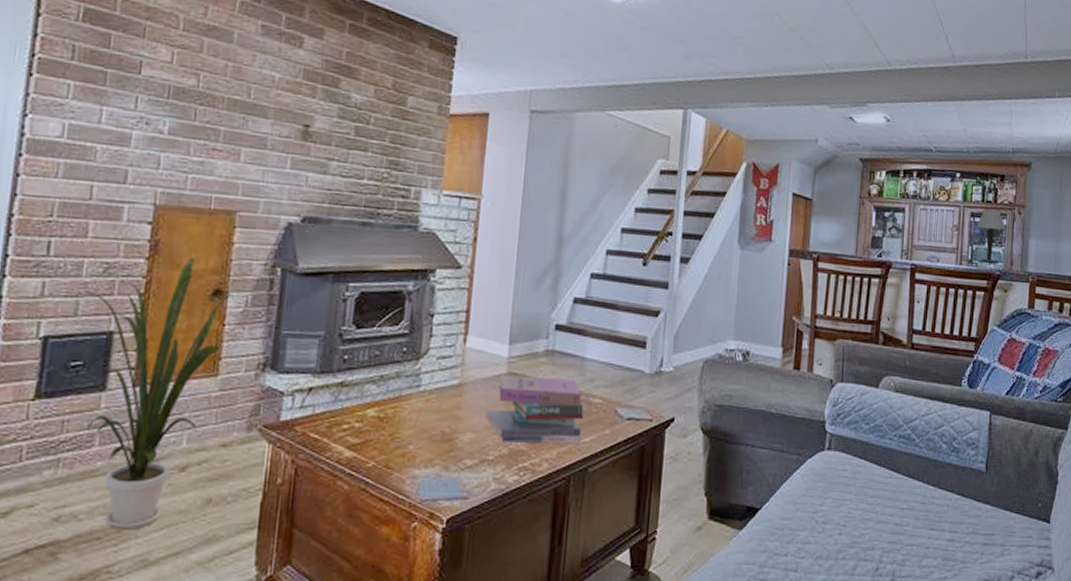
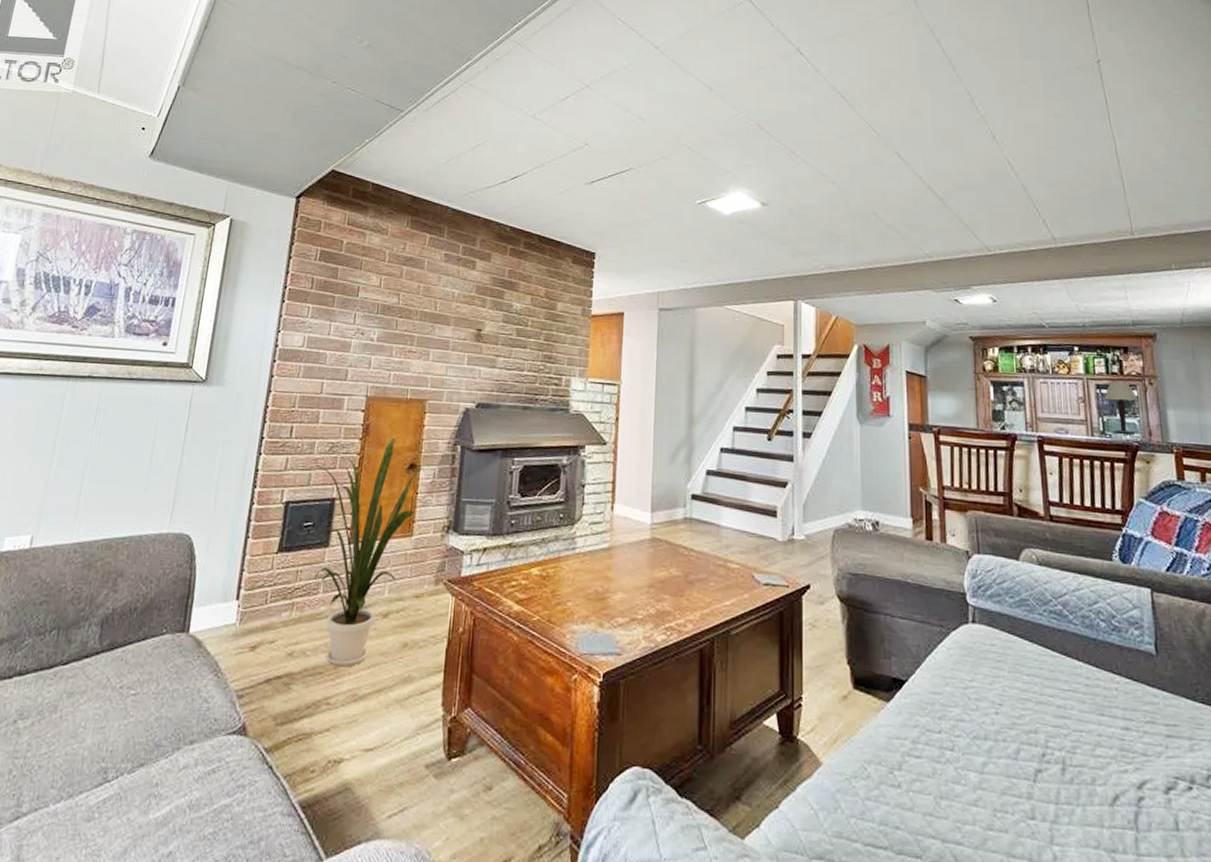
books: present [485,374,584,444] -> none [633,539,723,607]

